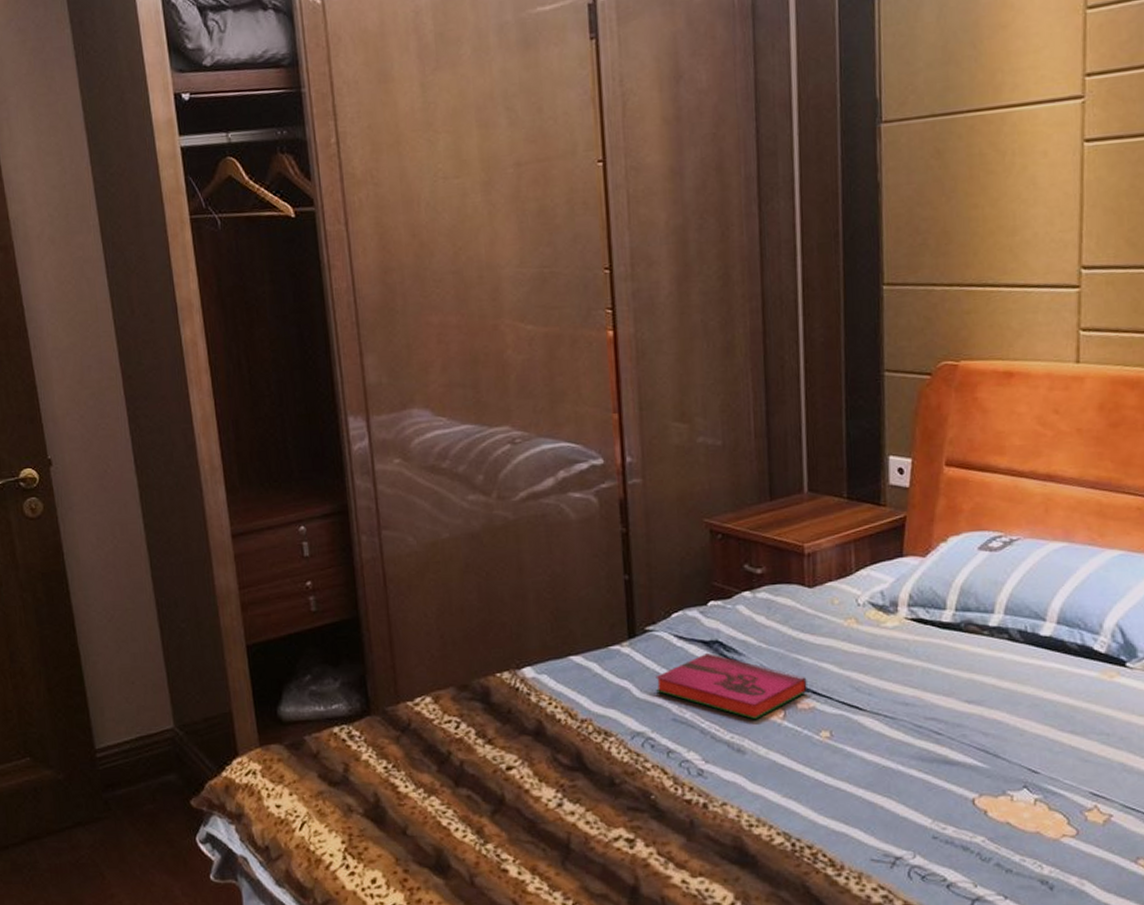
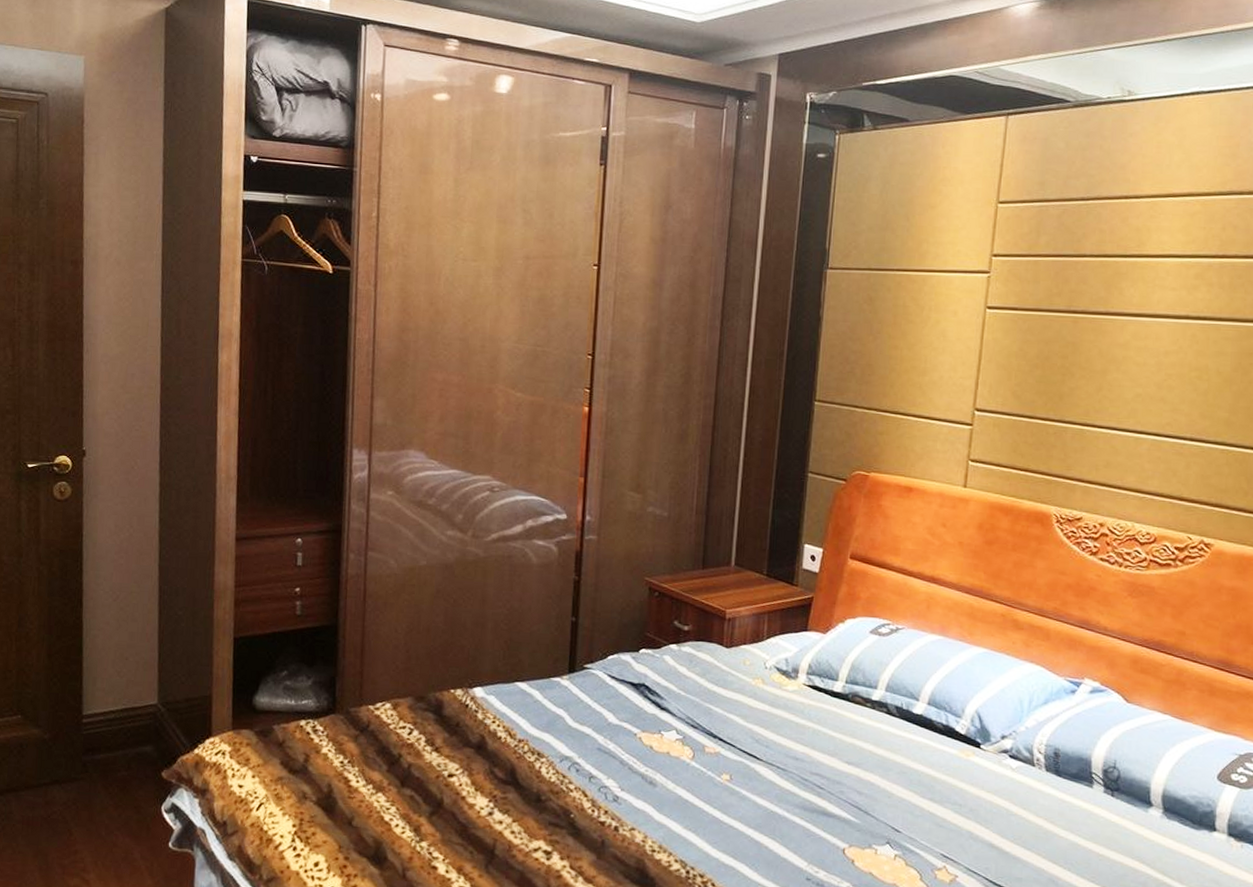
hardback book: present [655,652,807,719] -> none [587,693,716,757]

